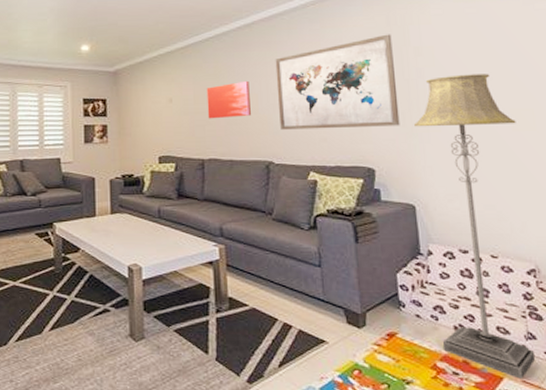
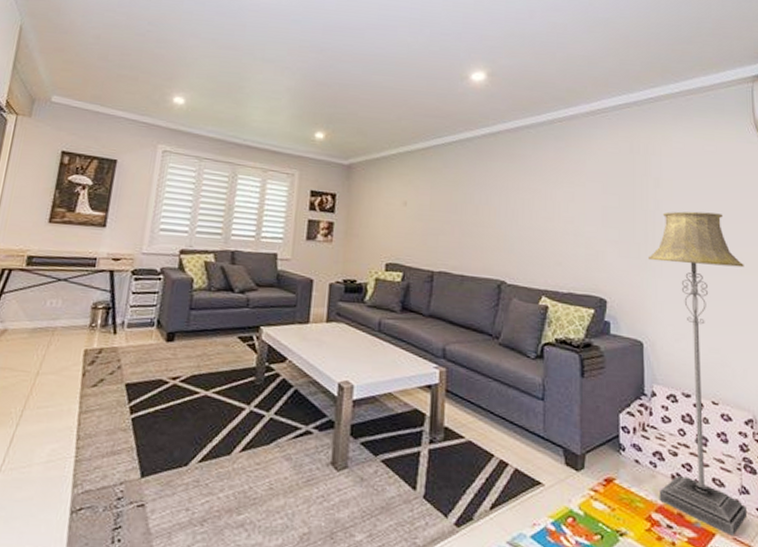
wall art: present [206,80,251,119] -> none [442,191,489,230]
wall art: present [275,34,400,130] -> none [516,161,635,258]

